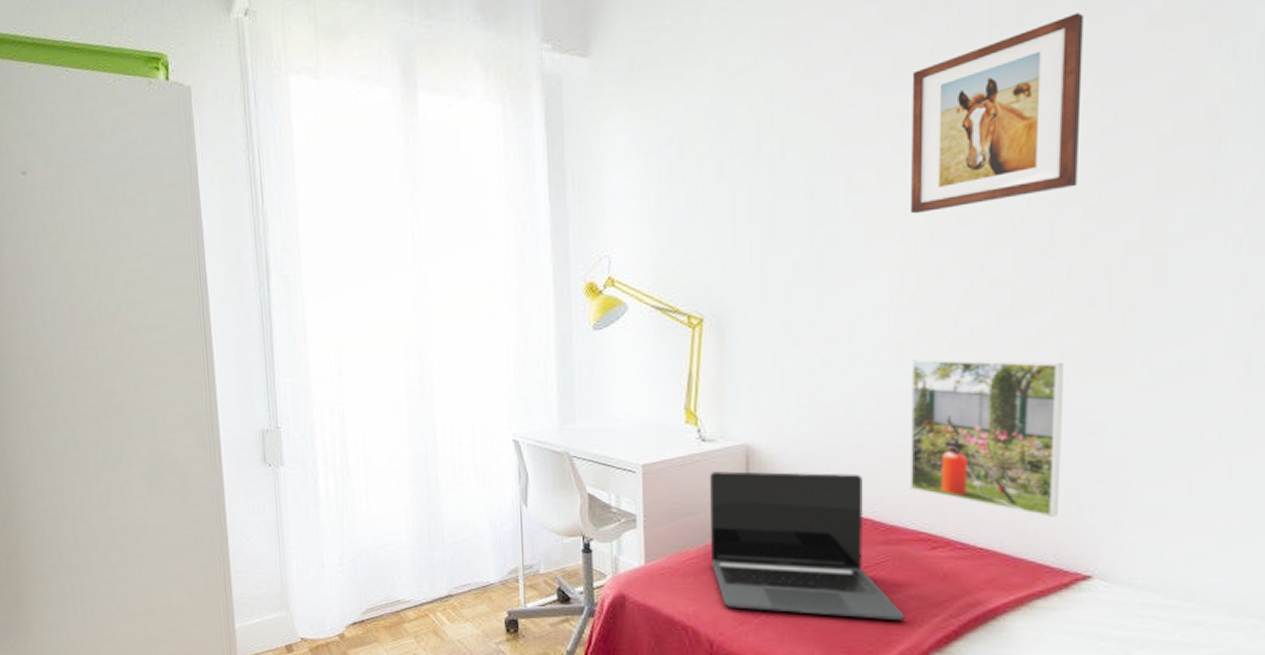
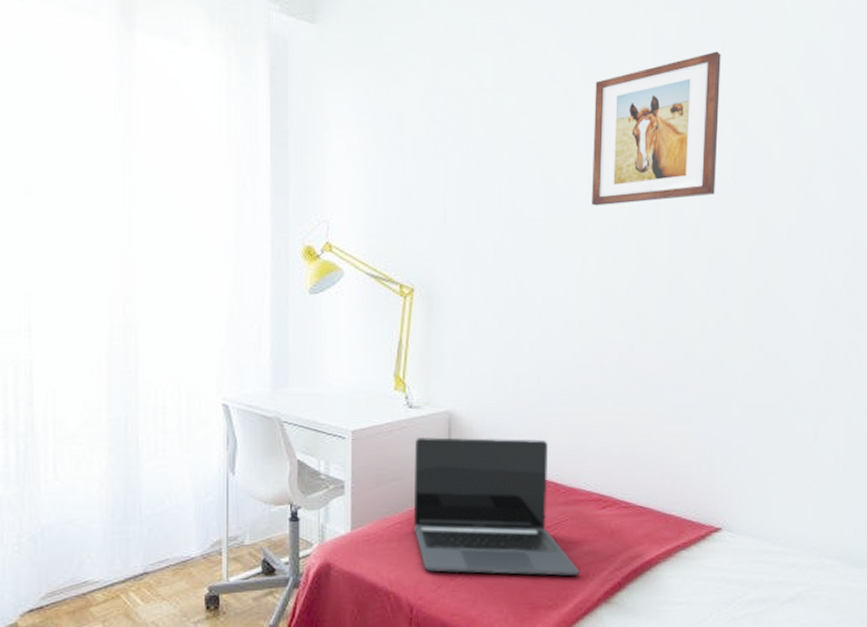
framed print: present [909,358,1063,518] -> none [585,336,703,479]

